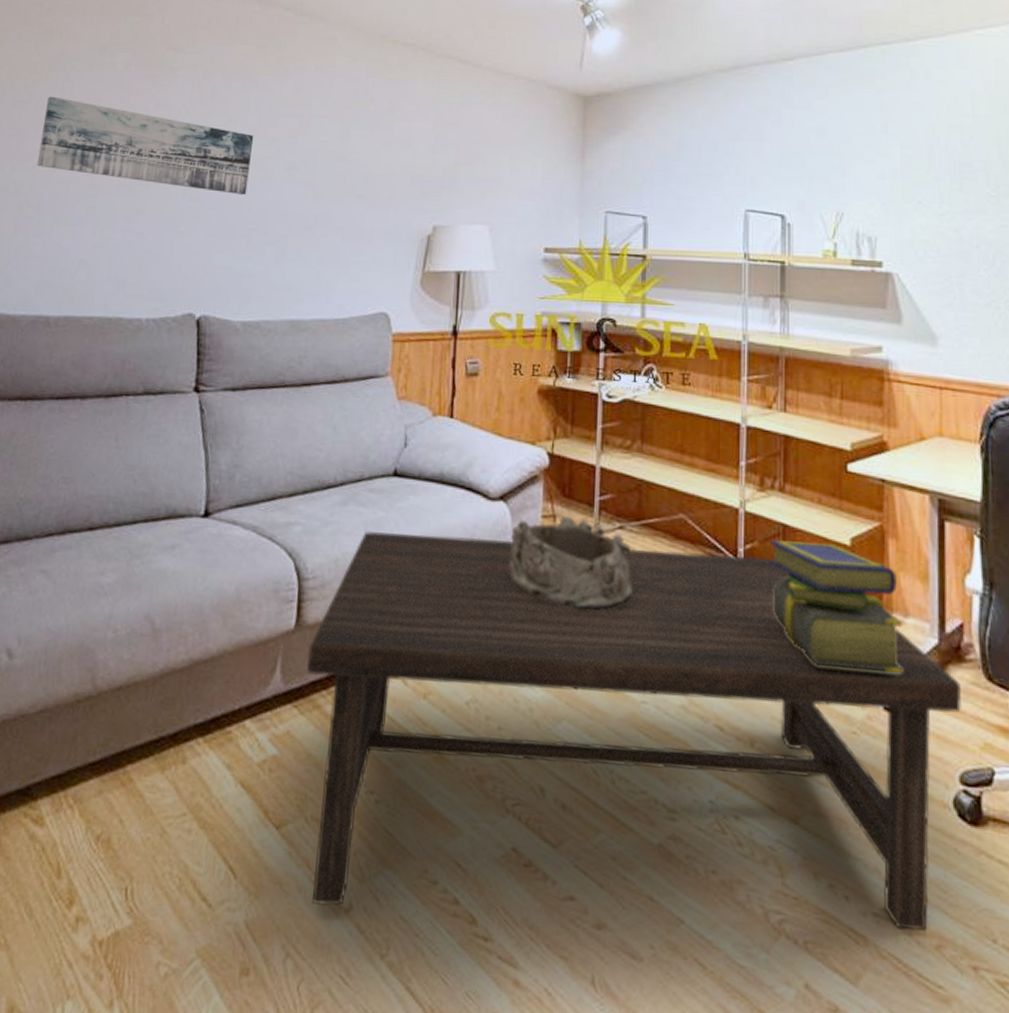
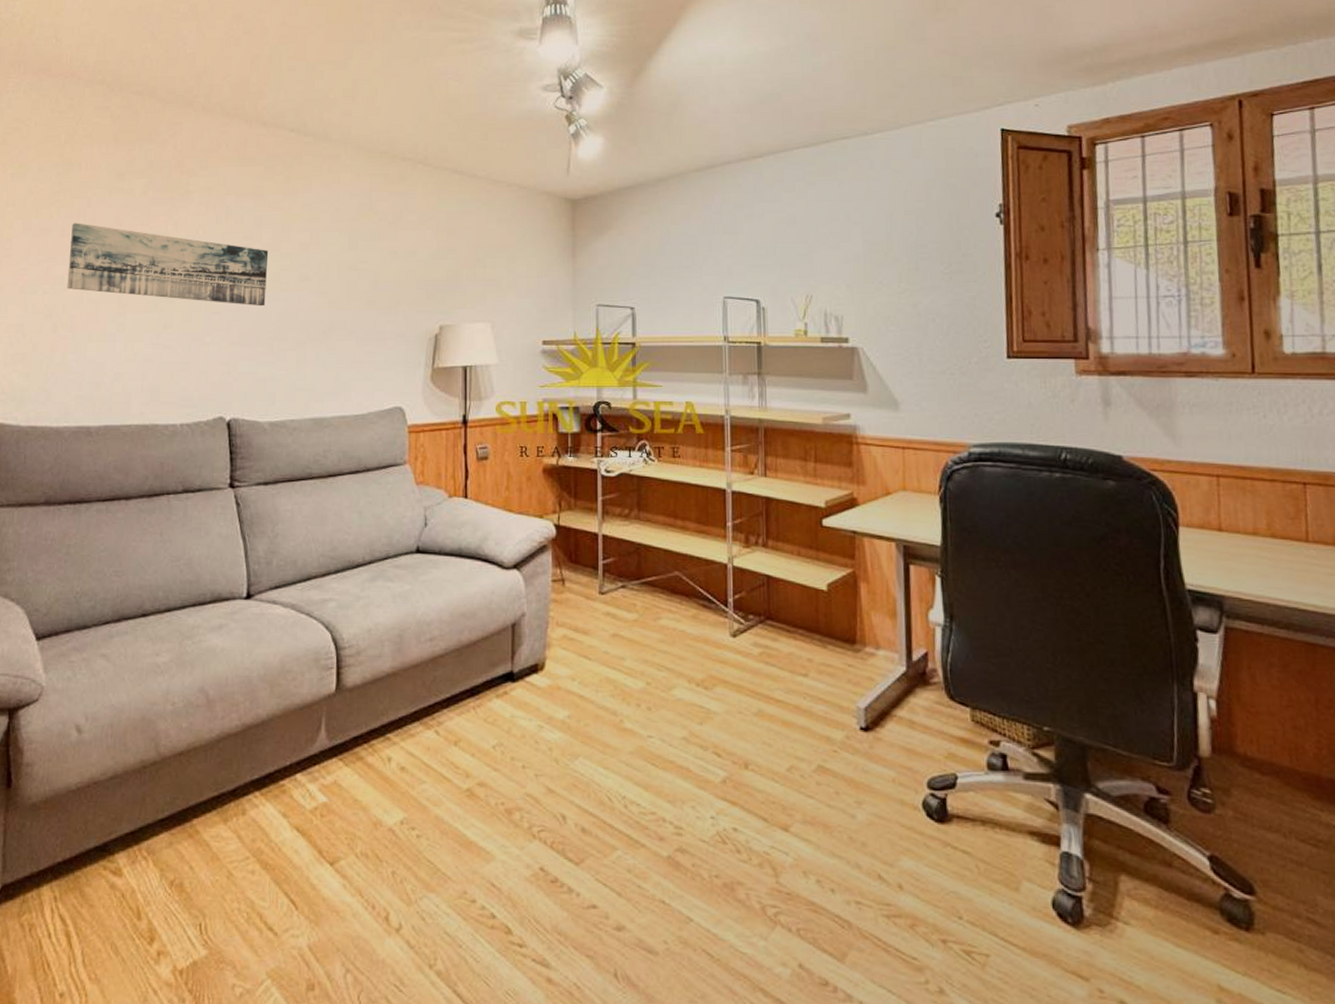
coffee table: present [307,531,961,932] -> none [348,602,928,928]
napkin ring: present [508,516,633,611] -> none [524,579,636,661]
stack of books: present [770,540,903,675] -> none [756,589,875,699]

